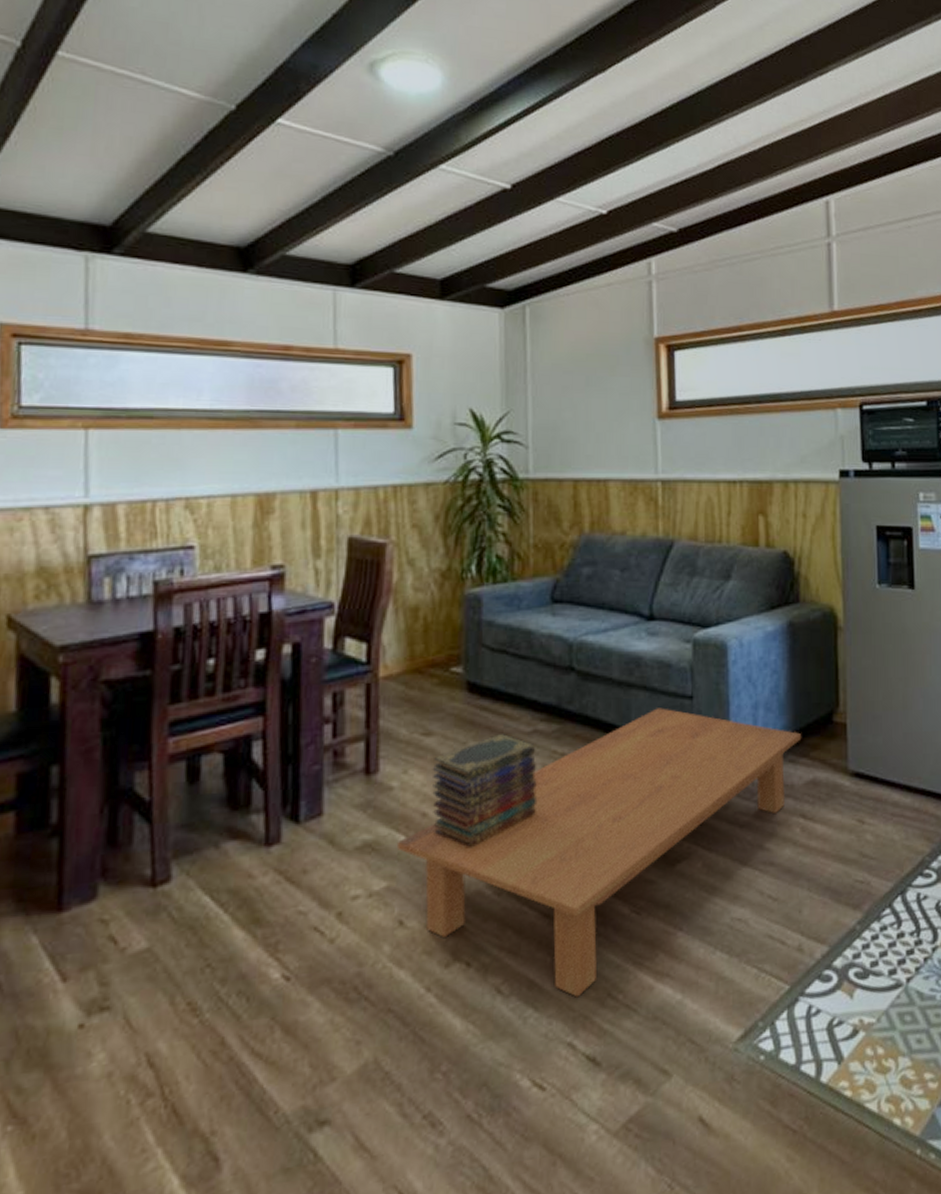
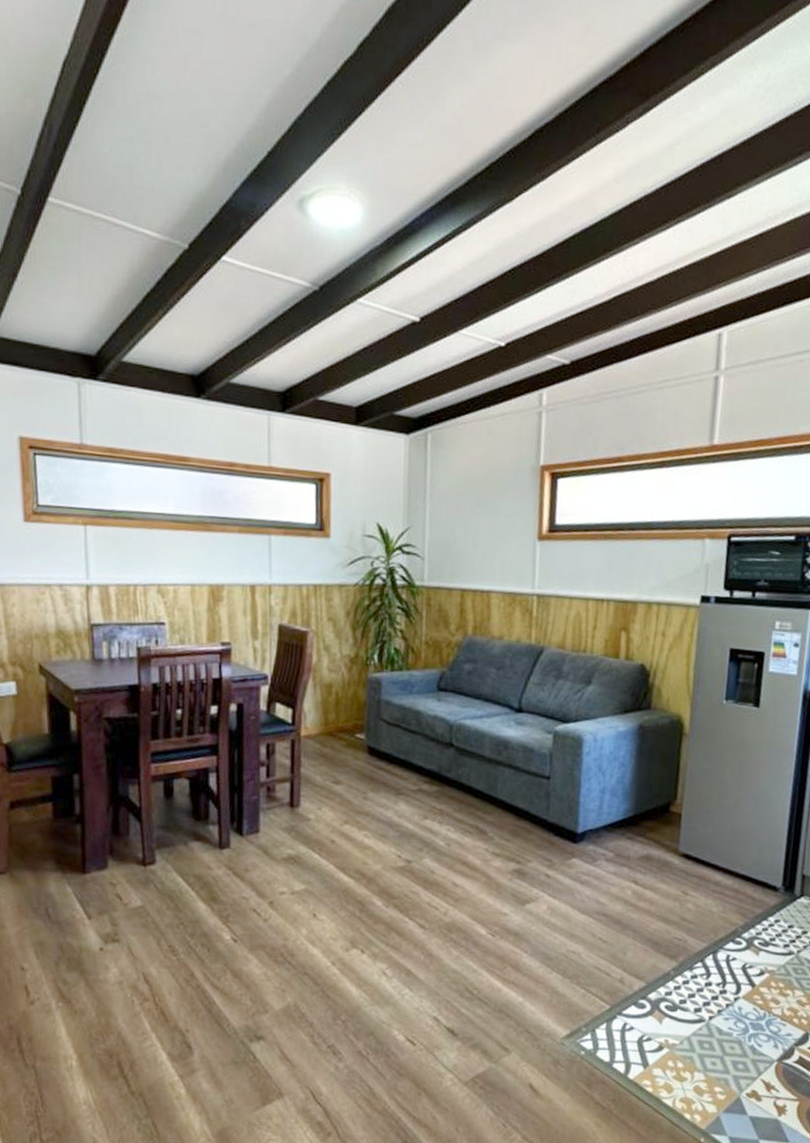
coffee table: present [396,708,802,998] -> none [312,783,641,987]
book stack: present [432,734,537,849] -> none [339,789,420,871]

